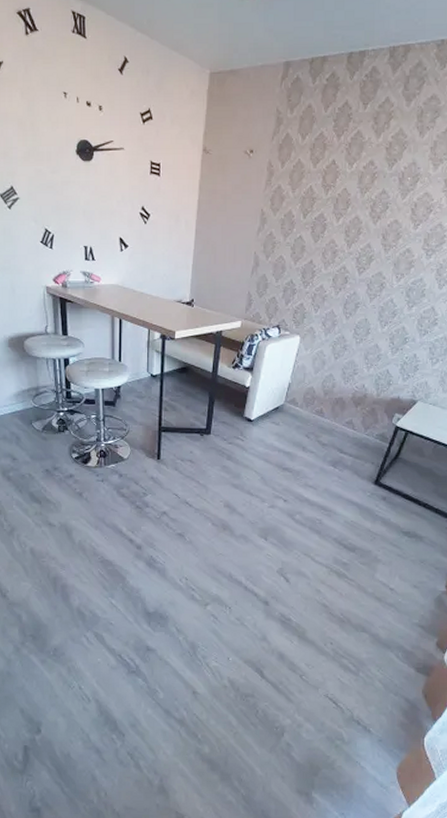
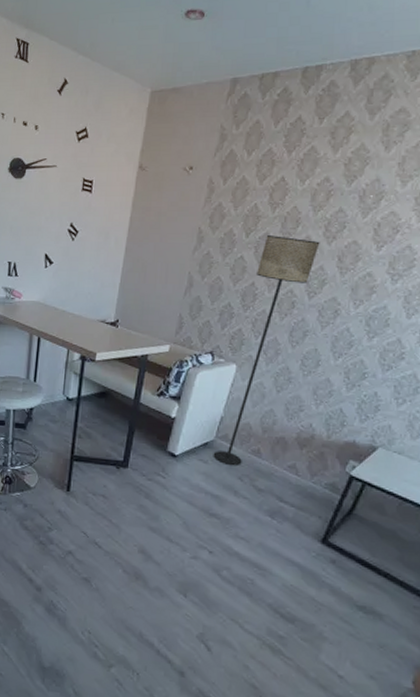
floor lamp: none [283,216,367,426] -> present [213,235,320,466]

